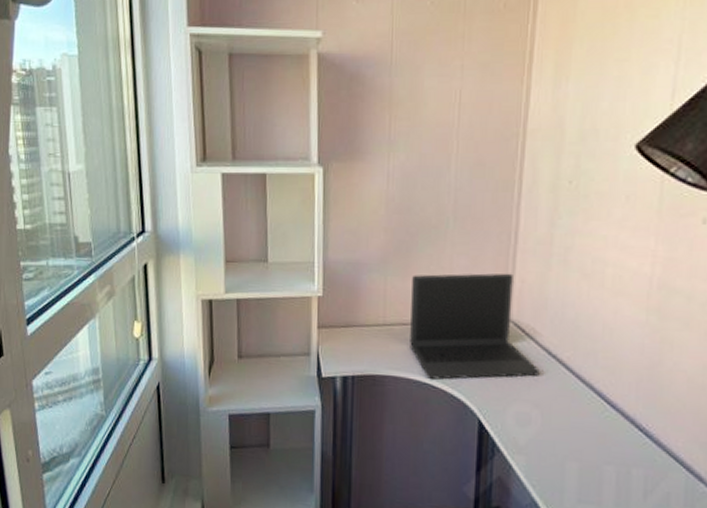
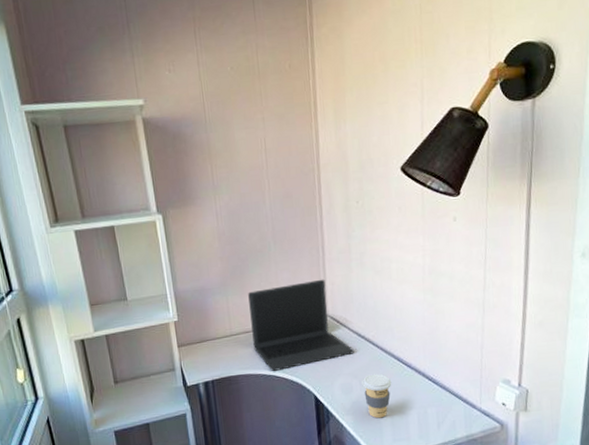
coffee cup: none [545,407,586,468] -> present [362,373,392,419]

